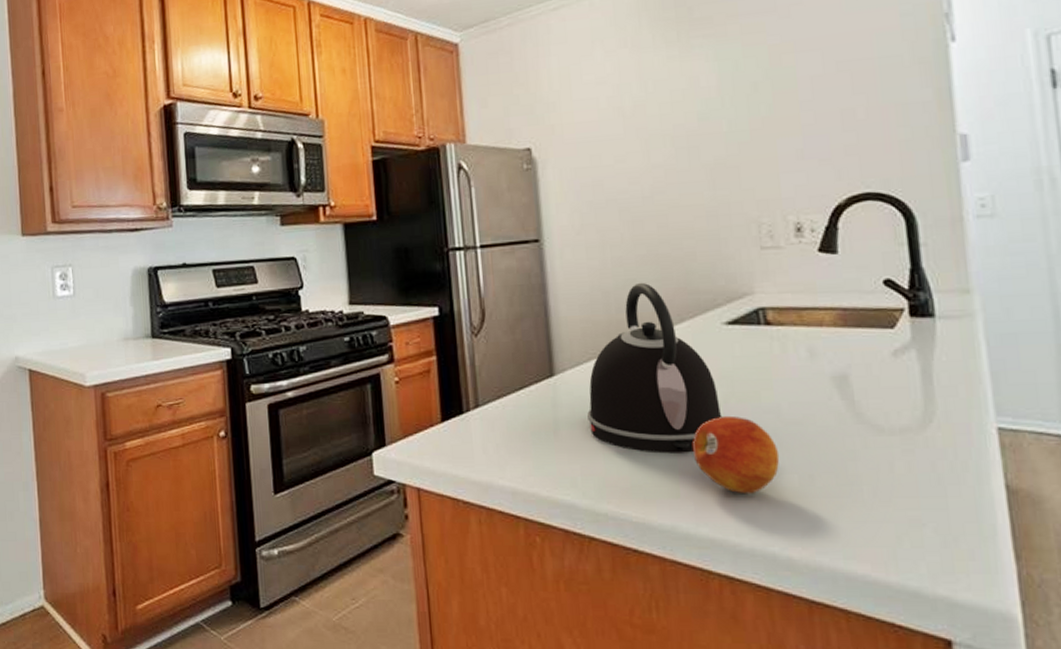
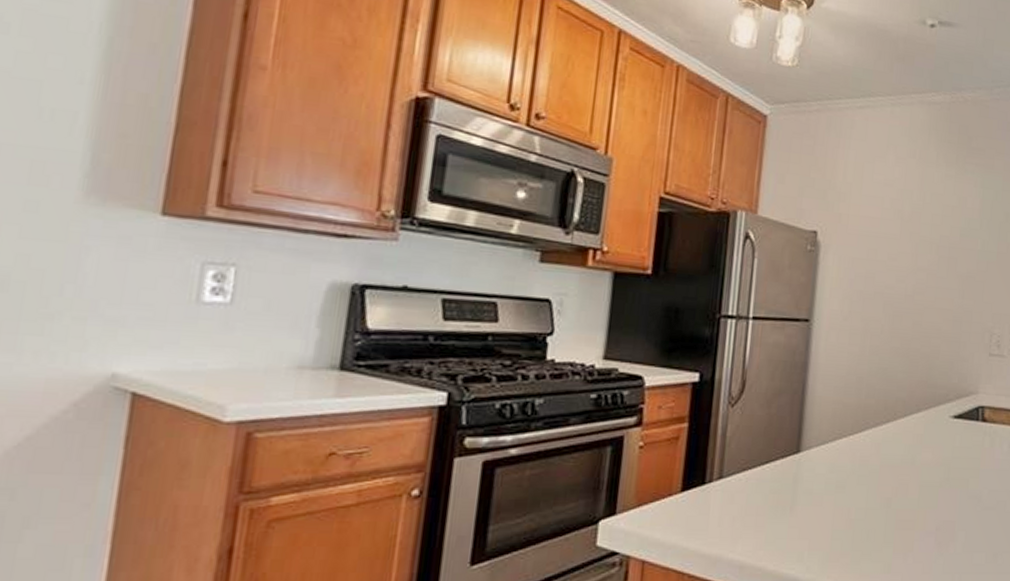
kettle: present [587,282,723,454] -> none [823,372,937,532]
fruit: present [691,415,780,494] -> none [907,499,975,570]

